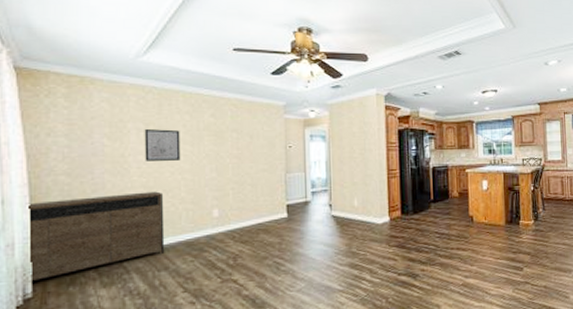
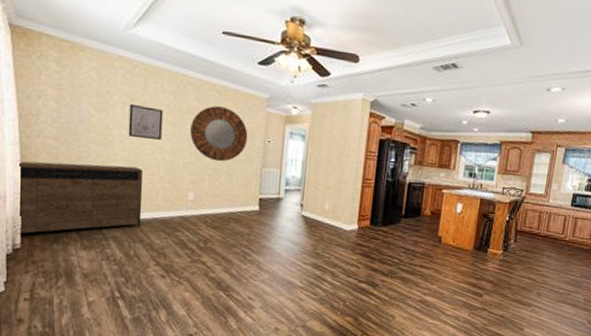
home mirror: none [209,119,269,174] -> present [190,106,248,162]

